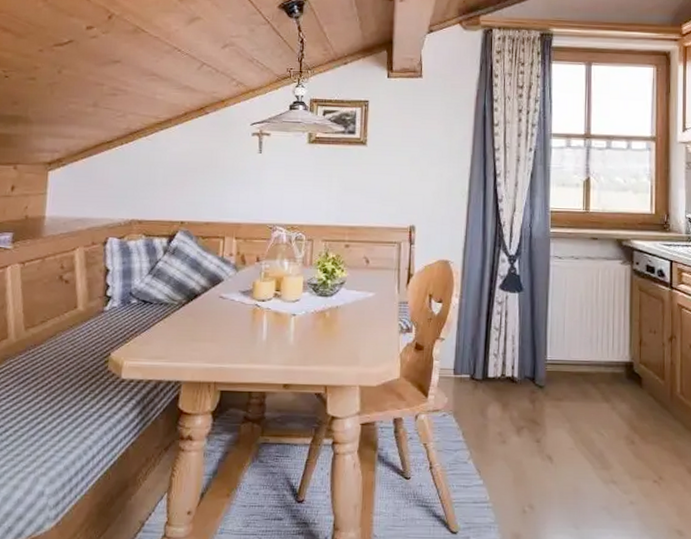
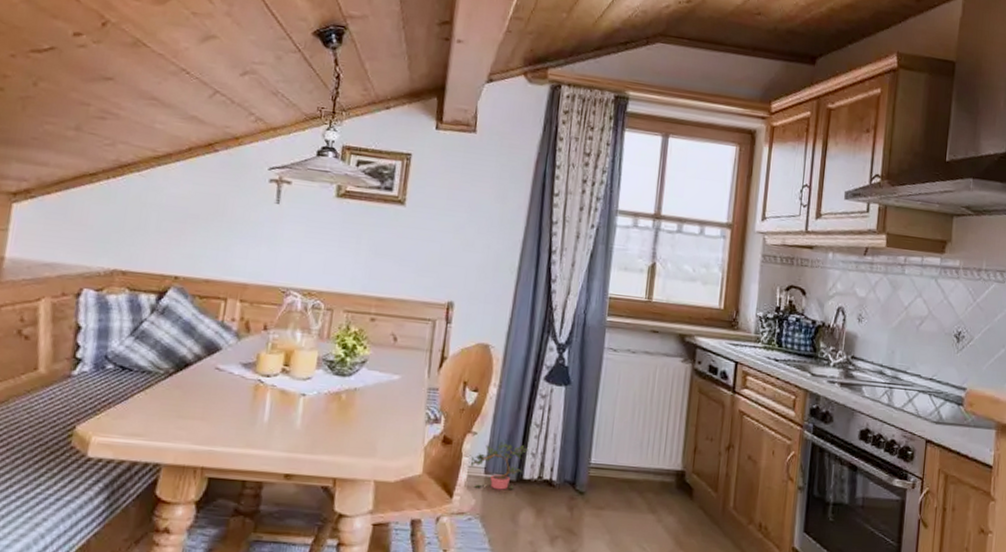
potted plant: none [439,344,491,388] -> present [468,441,529,490]

